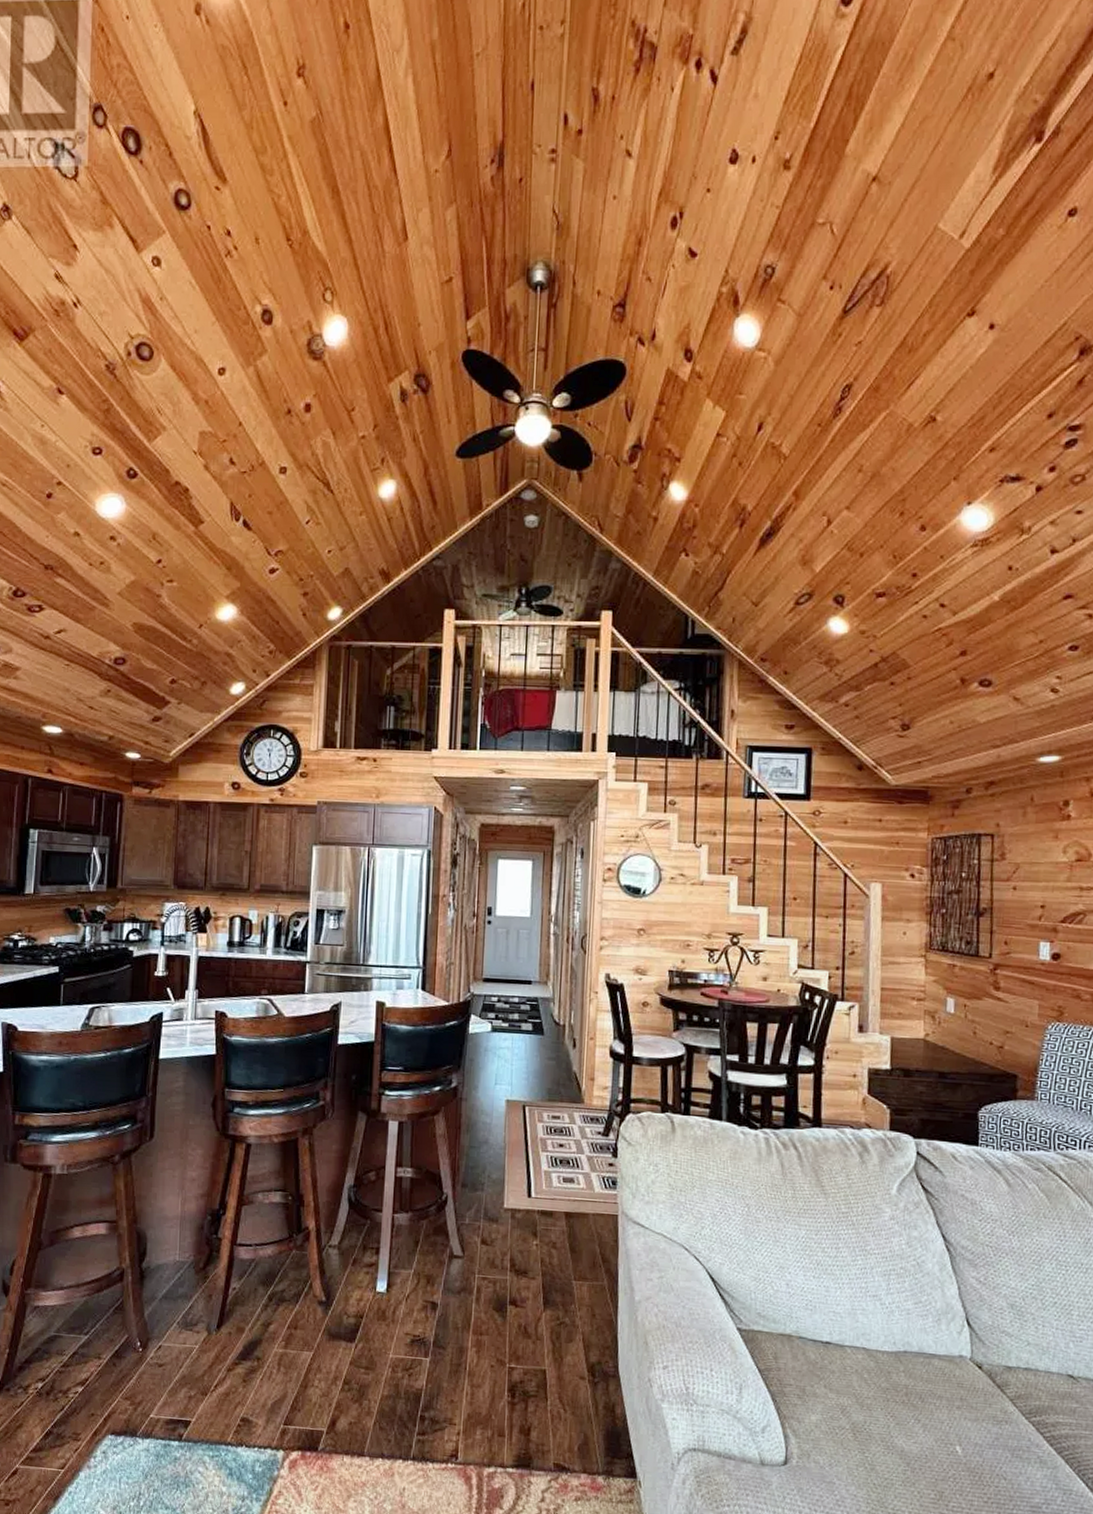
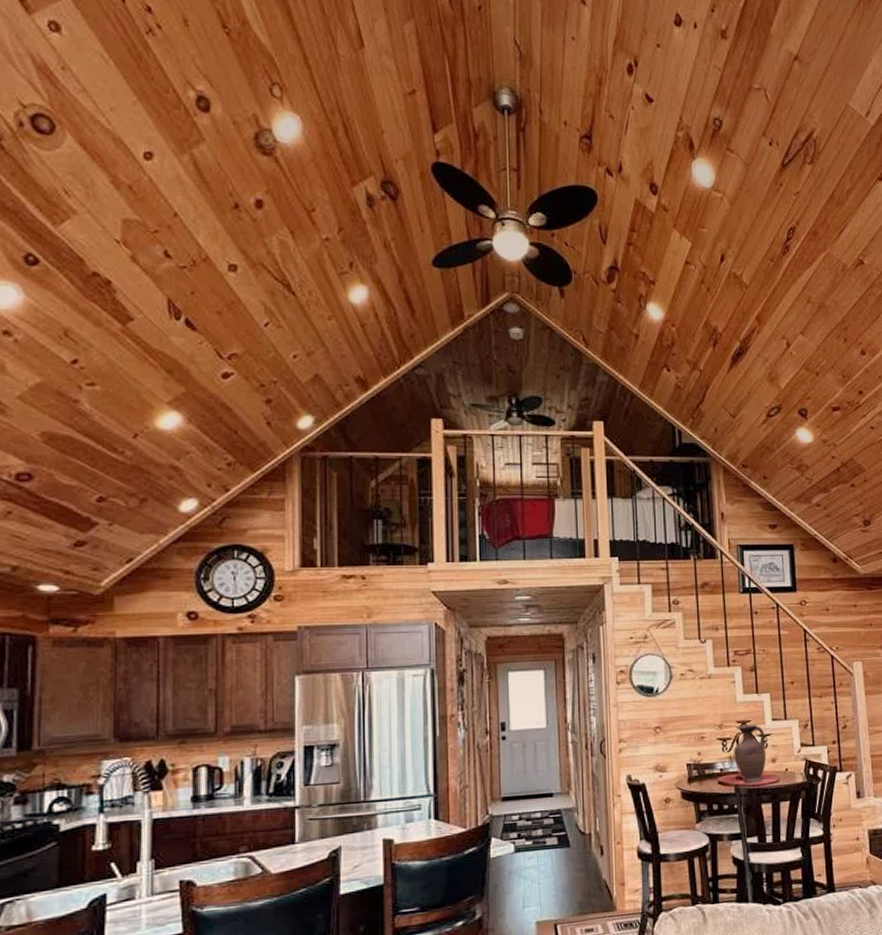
vase: none [720,937,757,1000] -> present [734,724,767,784]

